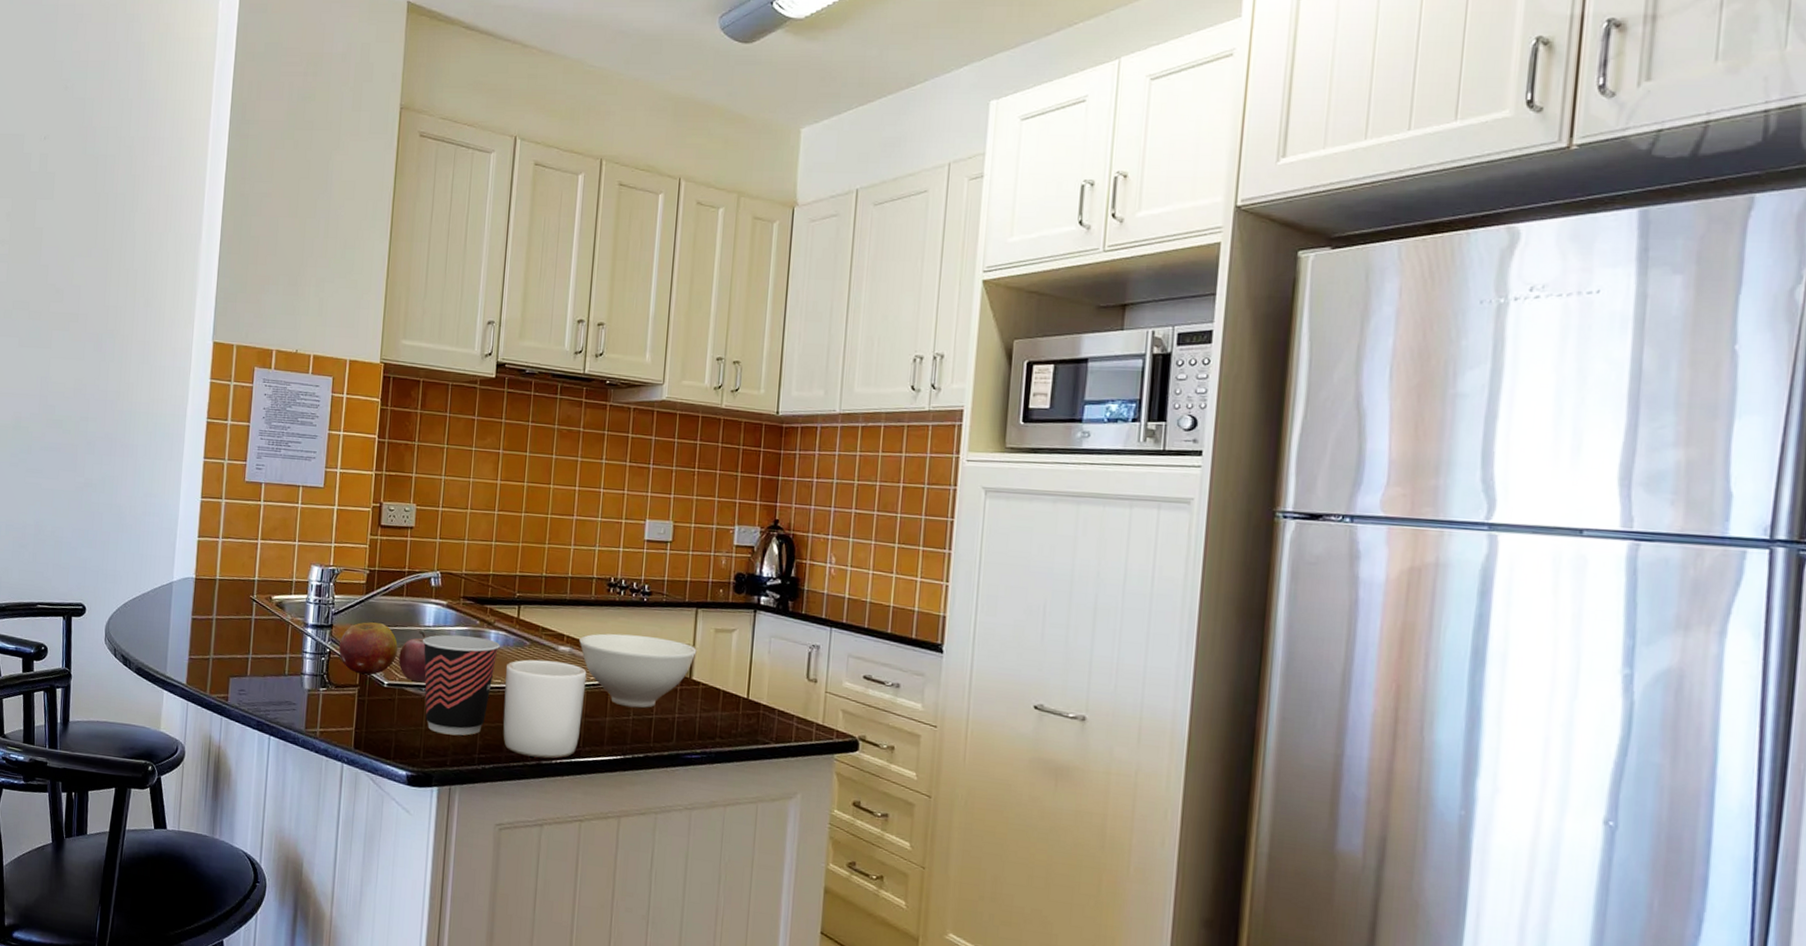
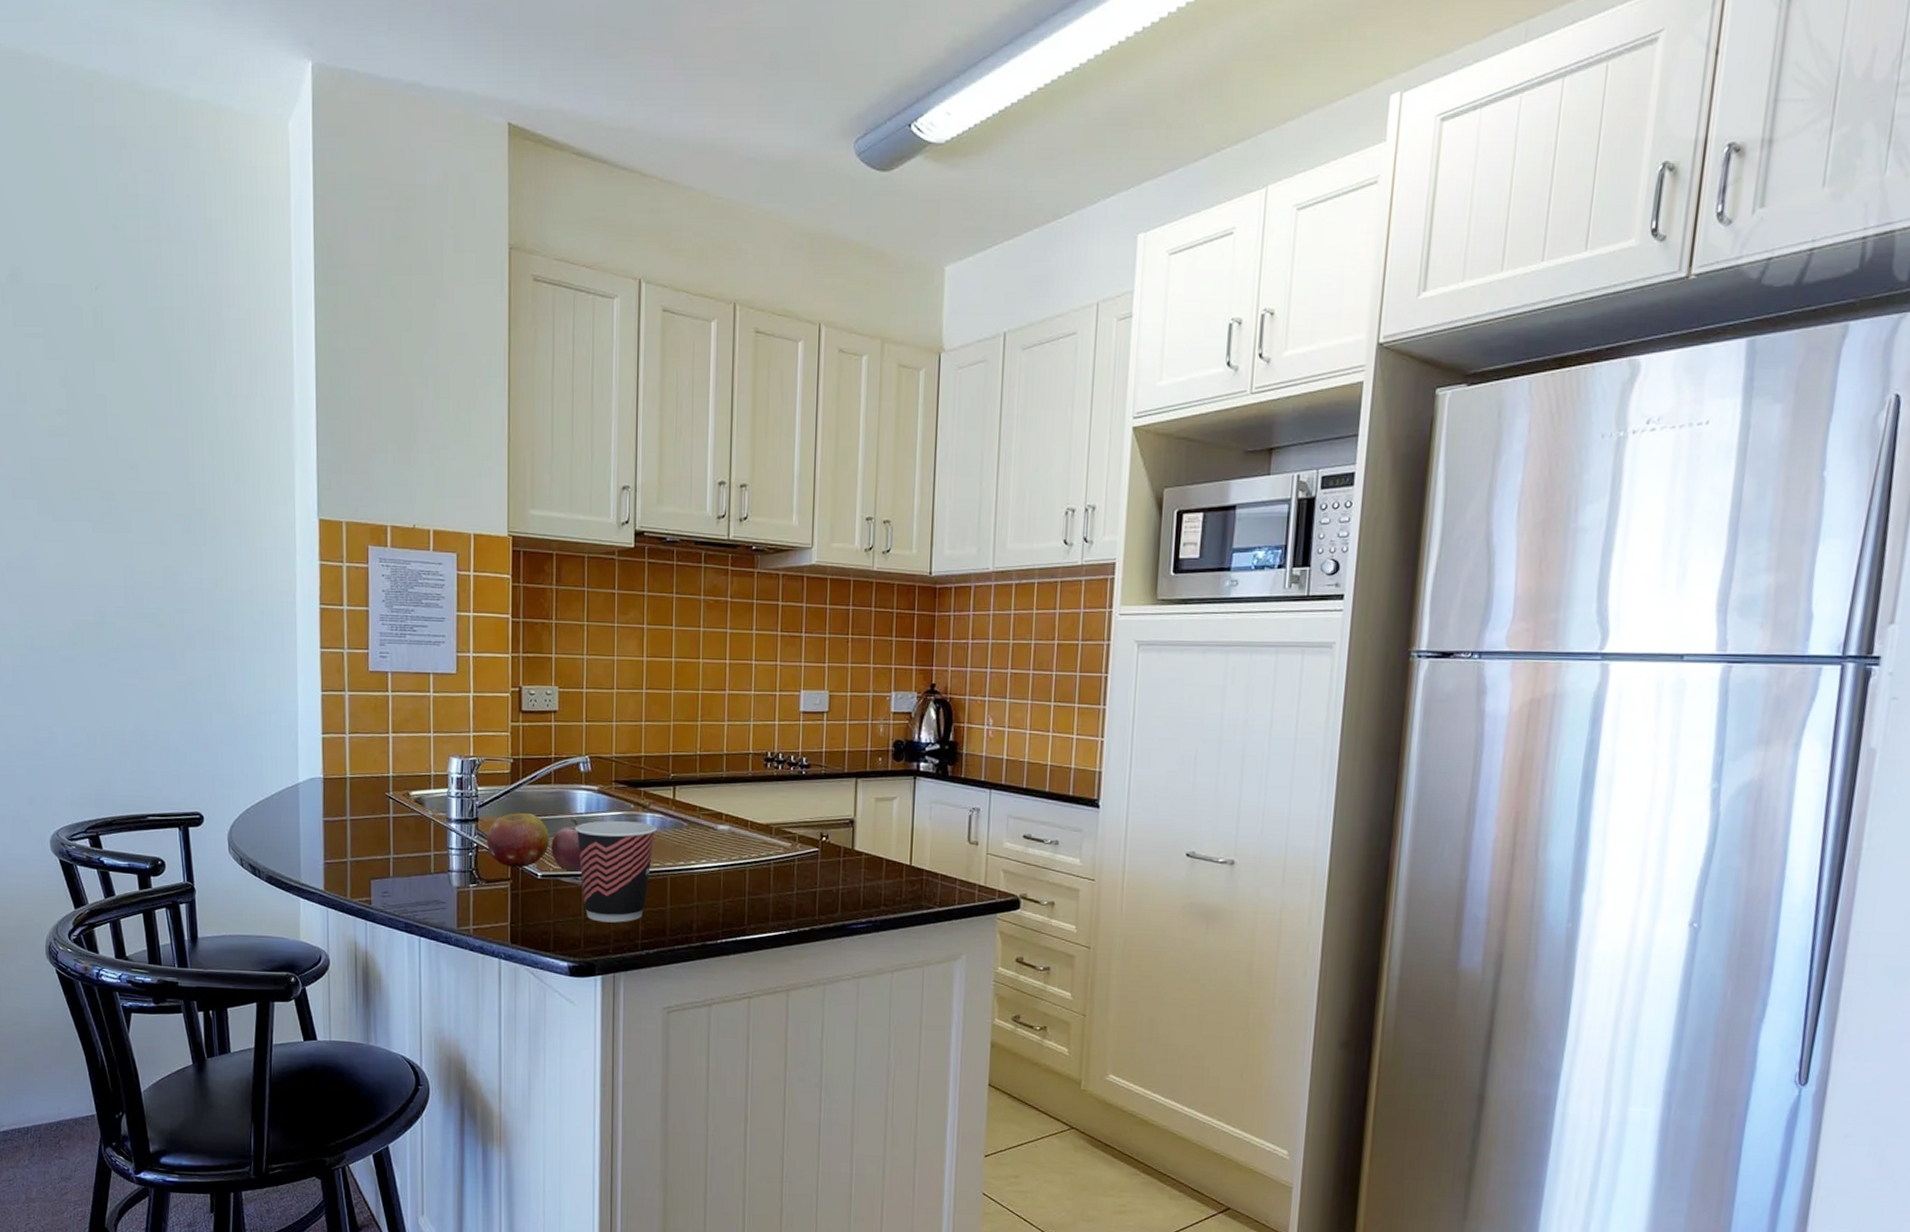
mug: present [503,659,587,759] -> none [664,840,748,939]
bowl: present [579,633,697,709] -> none [738,809,858,882]

